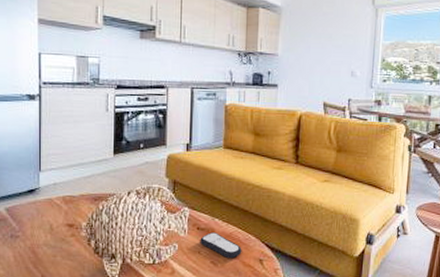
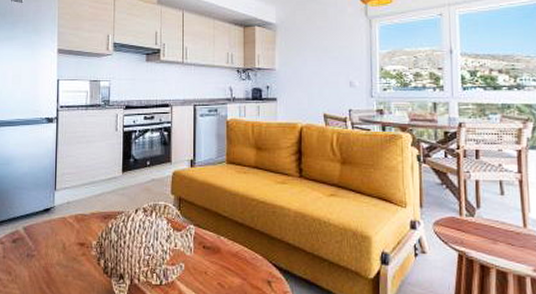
remote control: present [200,232,242,259] -> none [206,251,249,280]

